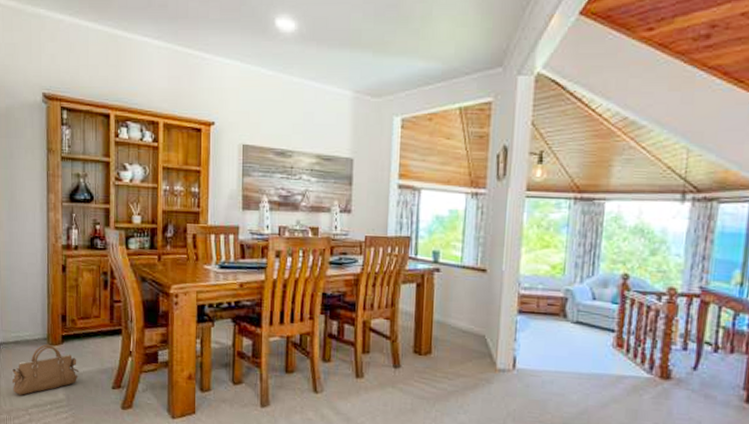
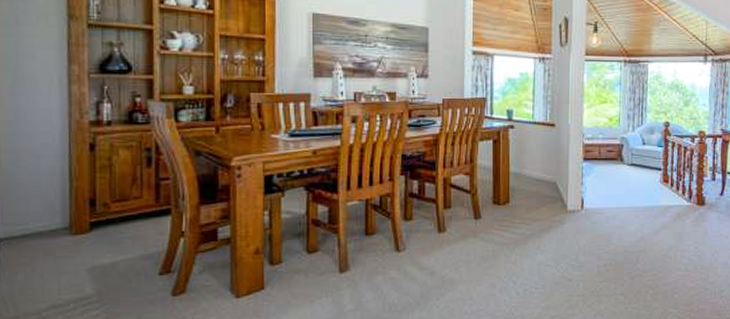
shoulder bag: present [11,344,80,395] -> none [17,234,115,297]

